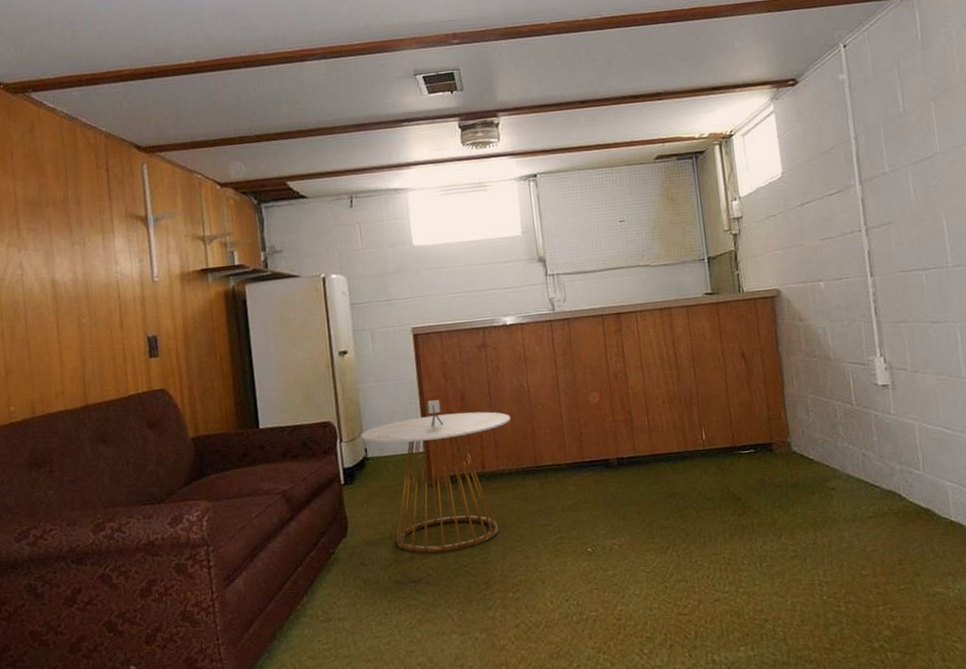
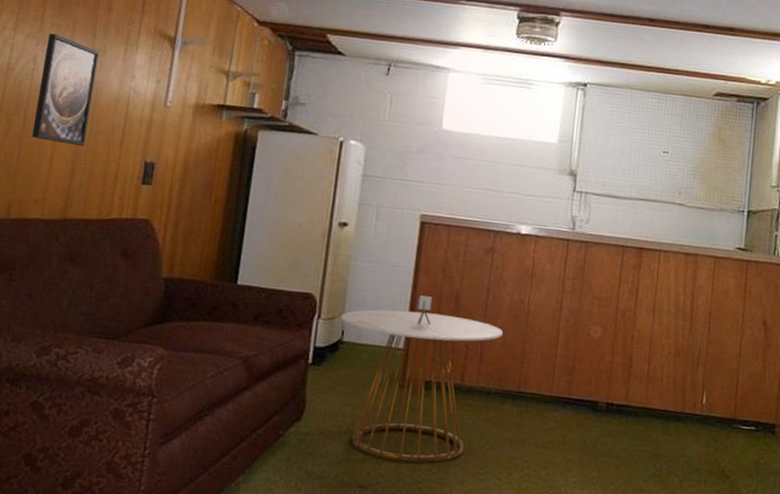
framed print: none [27,237,88,338] -> present [32,33,100,146]

